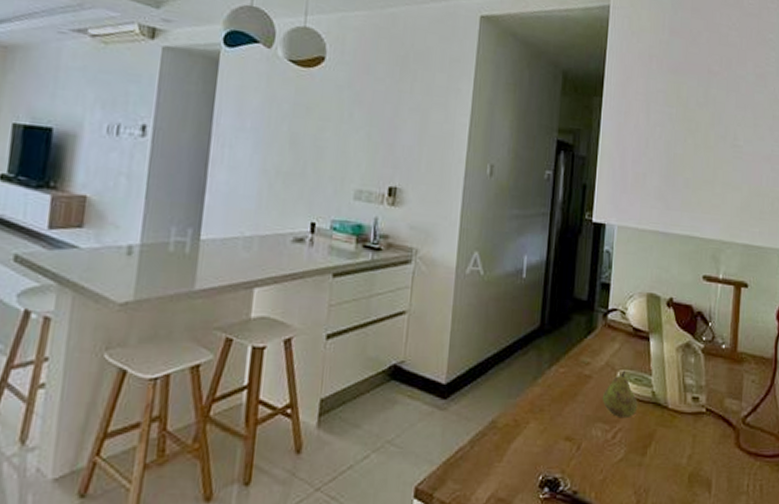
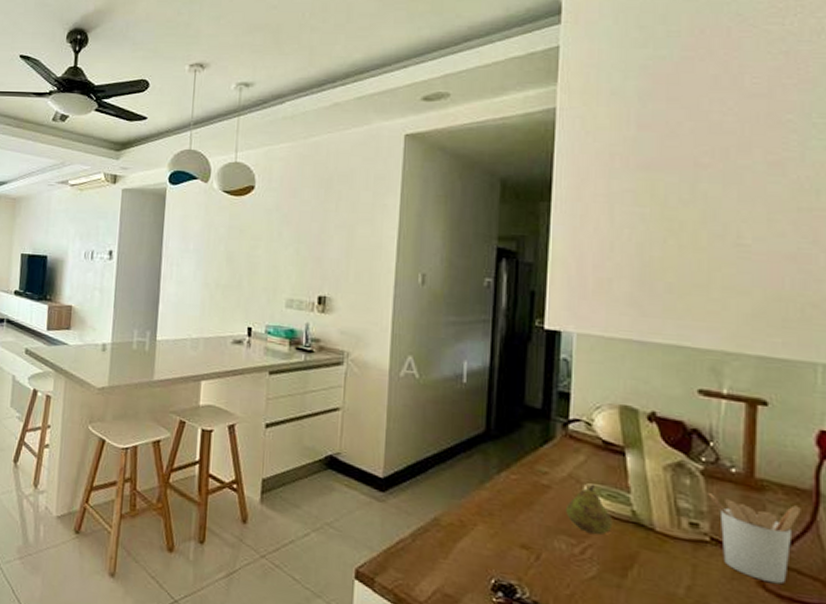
utensil holder: none [706,369,765,443] -> present [708,493,801,584]

